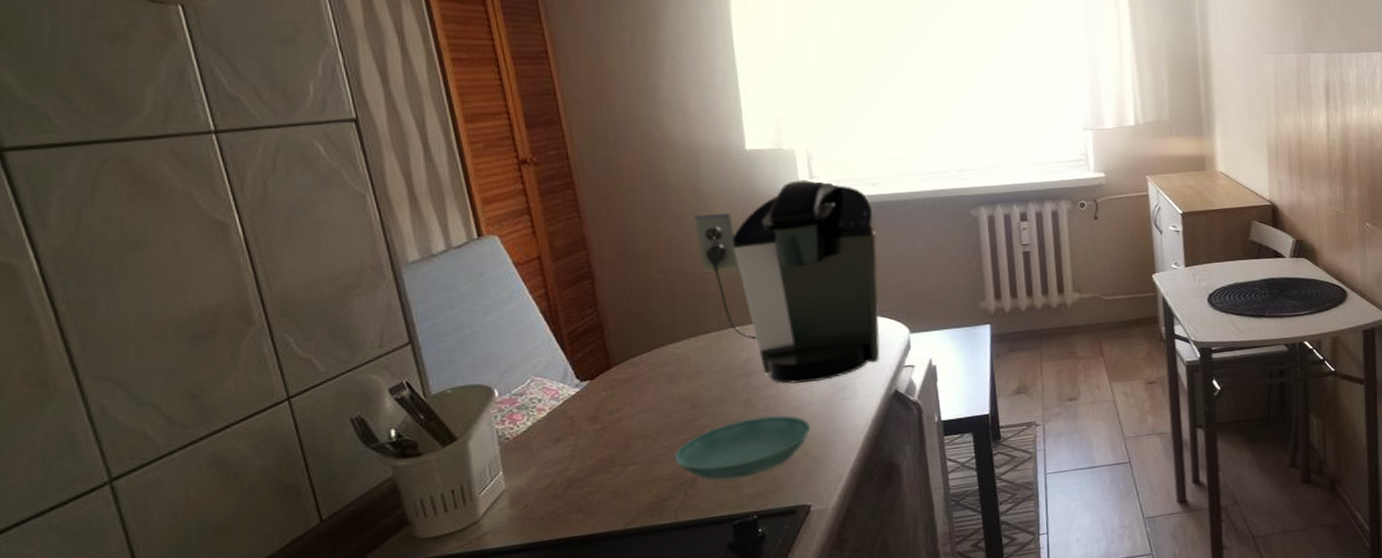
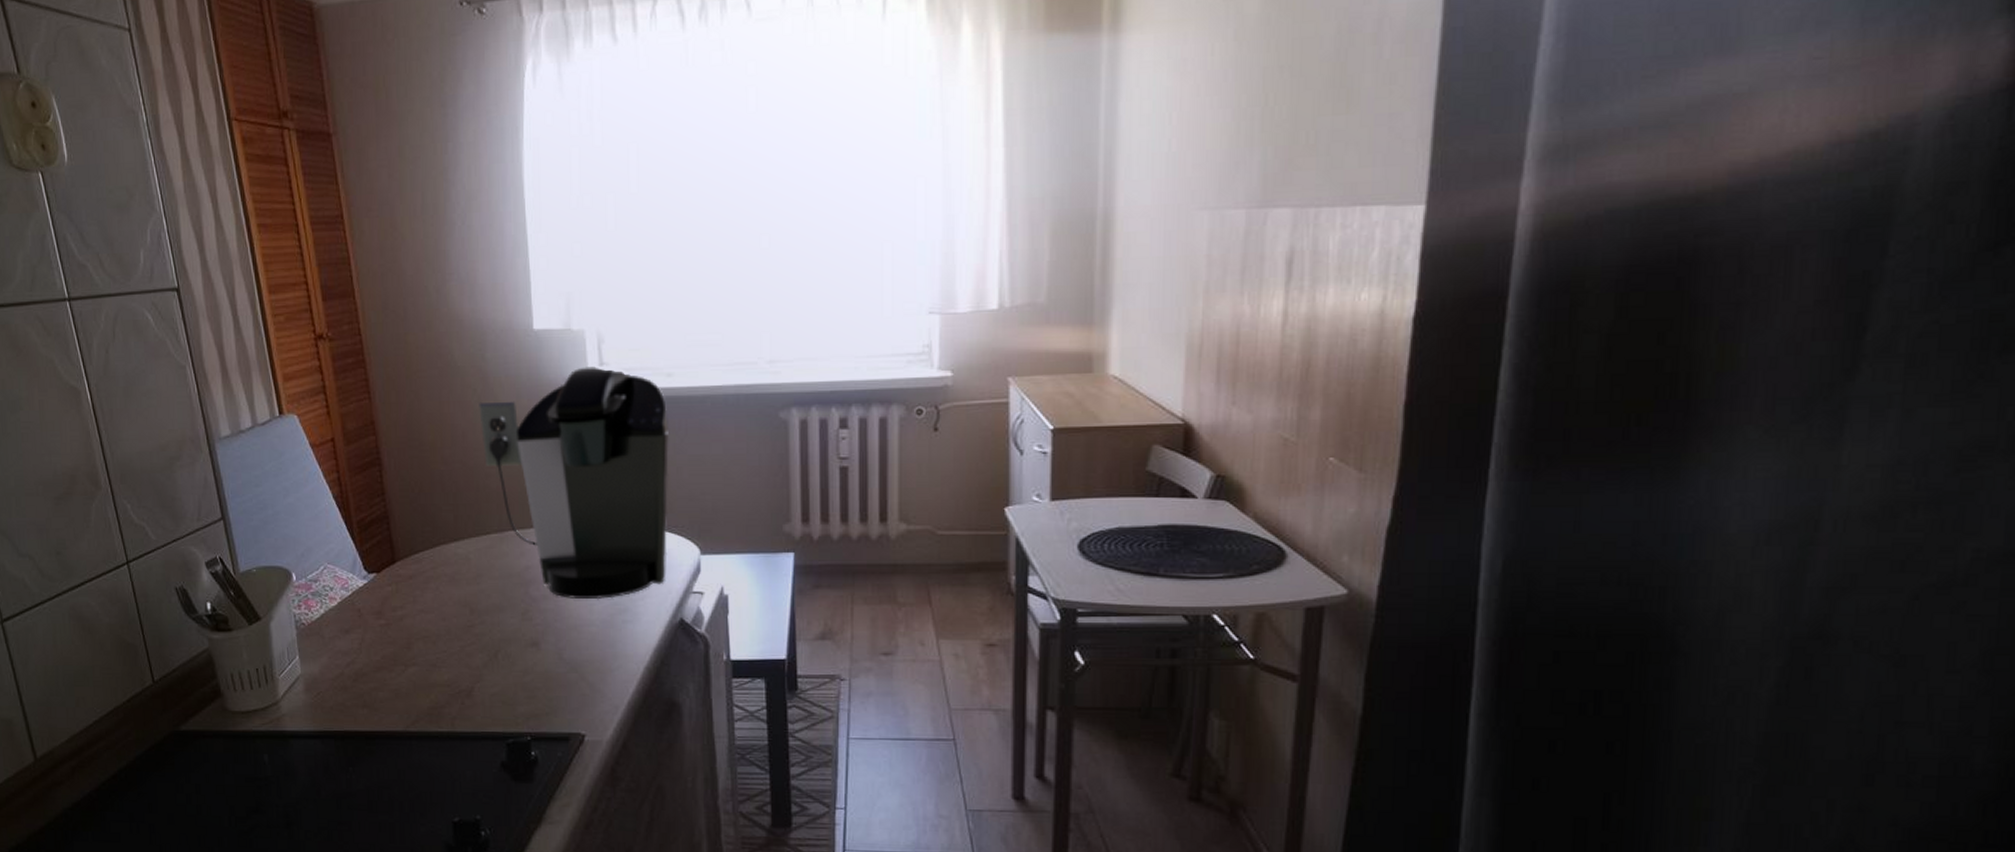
saucer: present [674,415,811,481] -> none [452,631,589,696]

